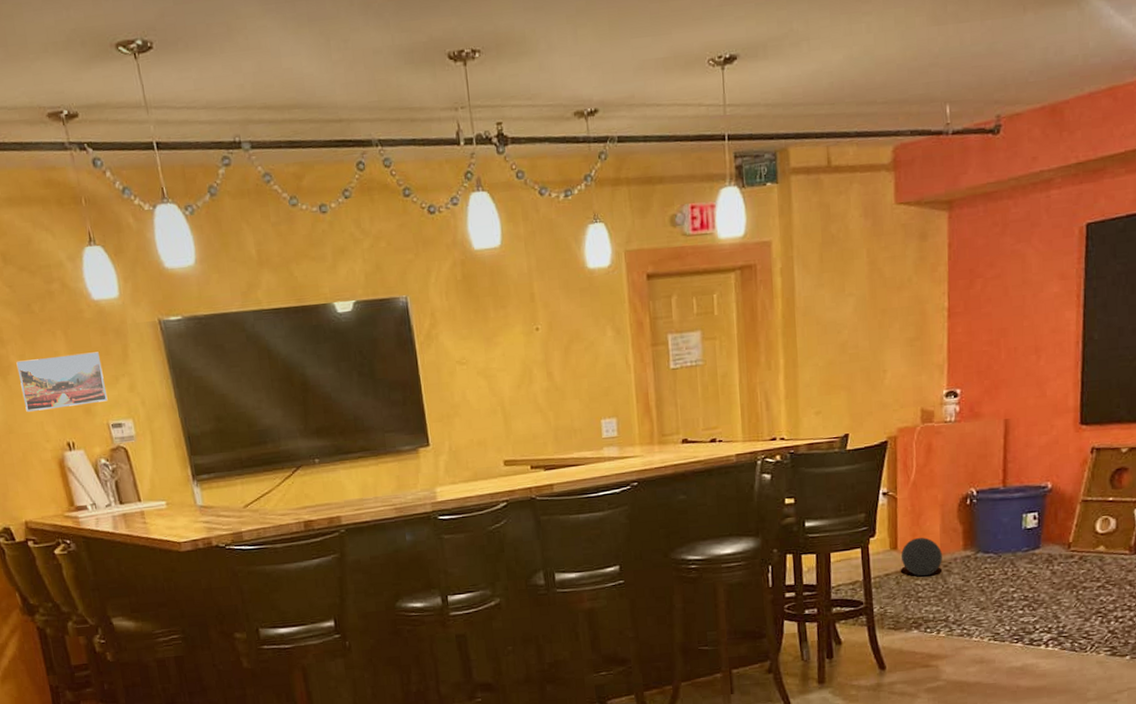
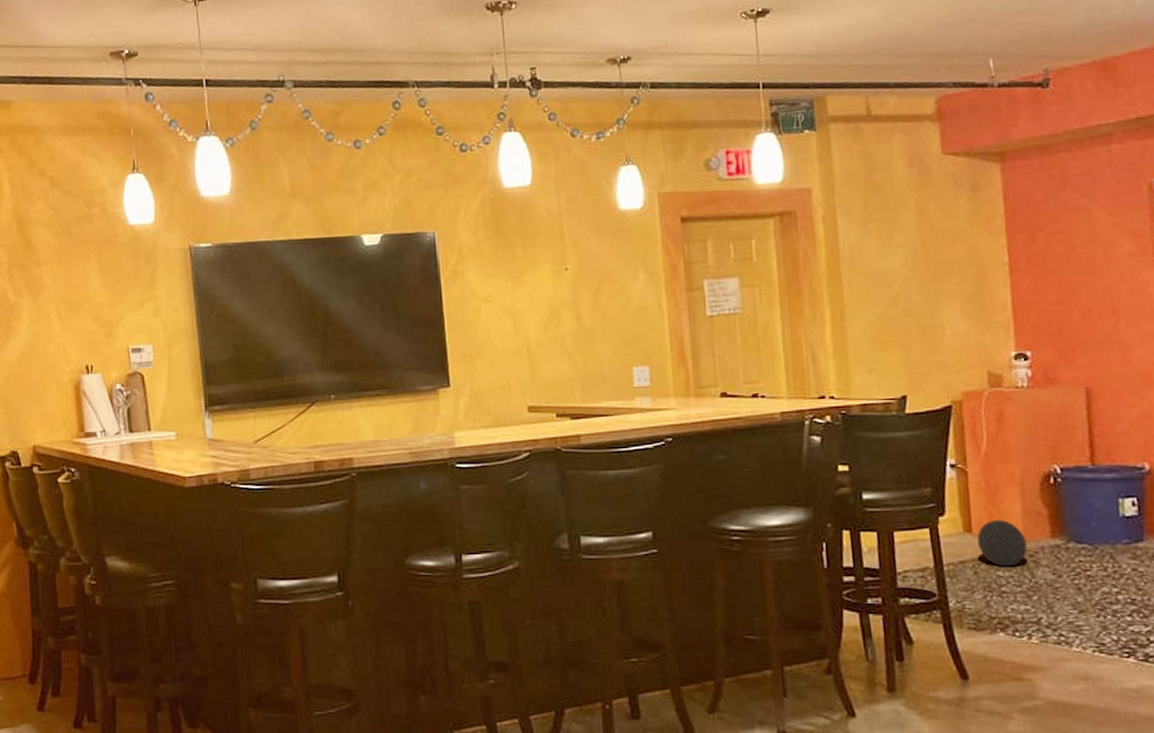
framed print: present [16,352,108,412] -> none [48,275,131,332]

